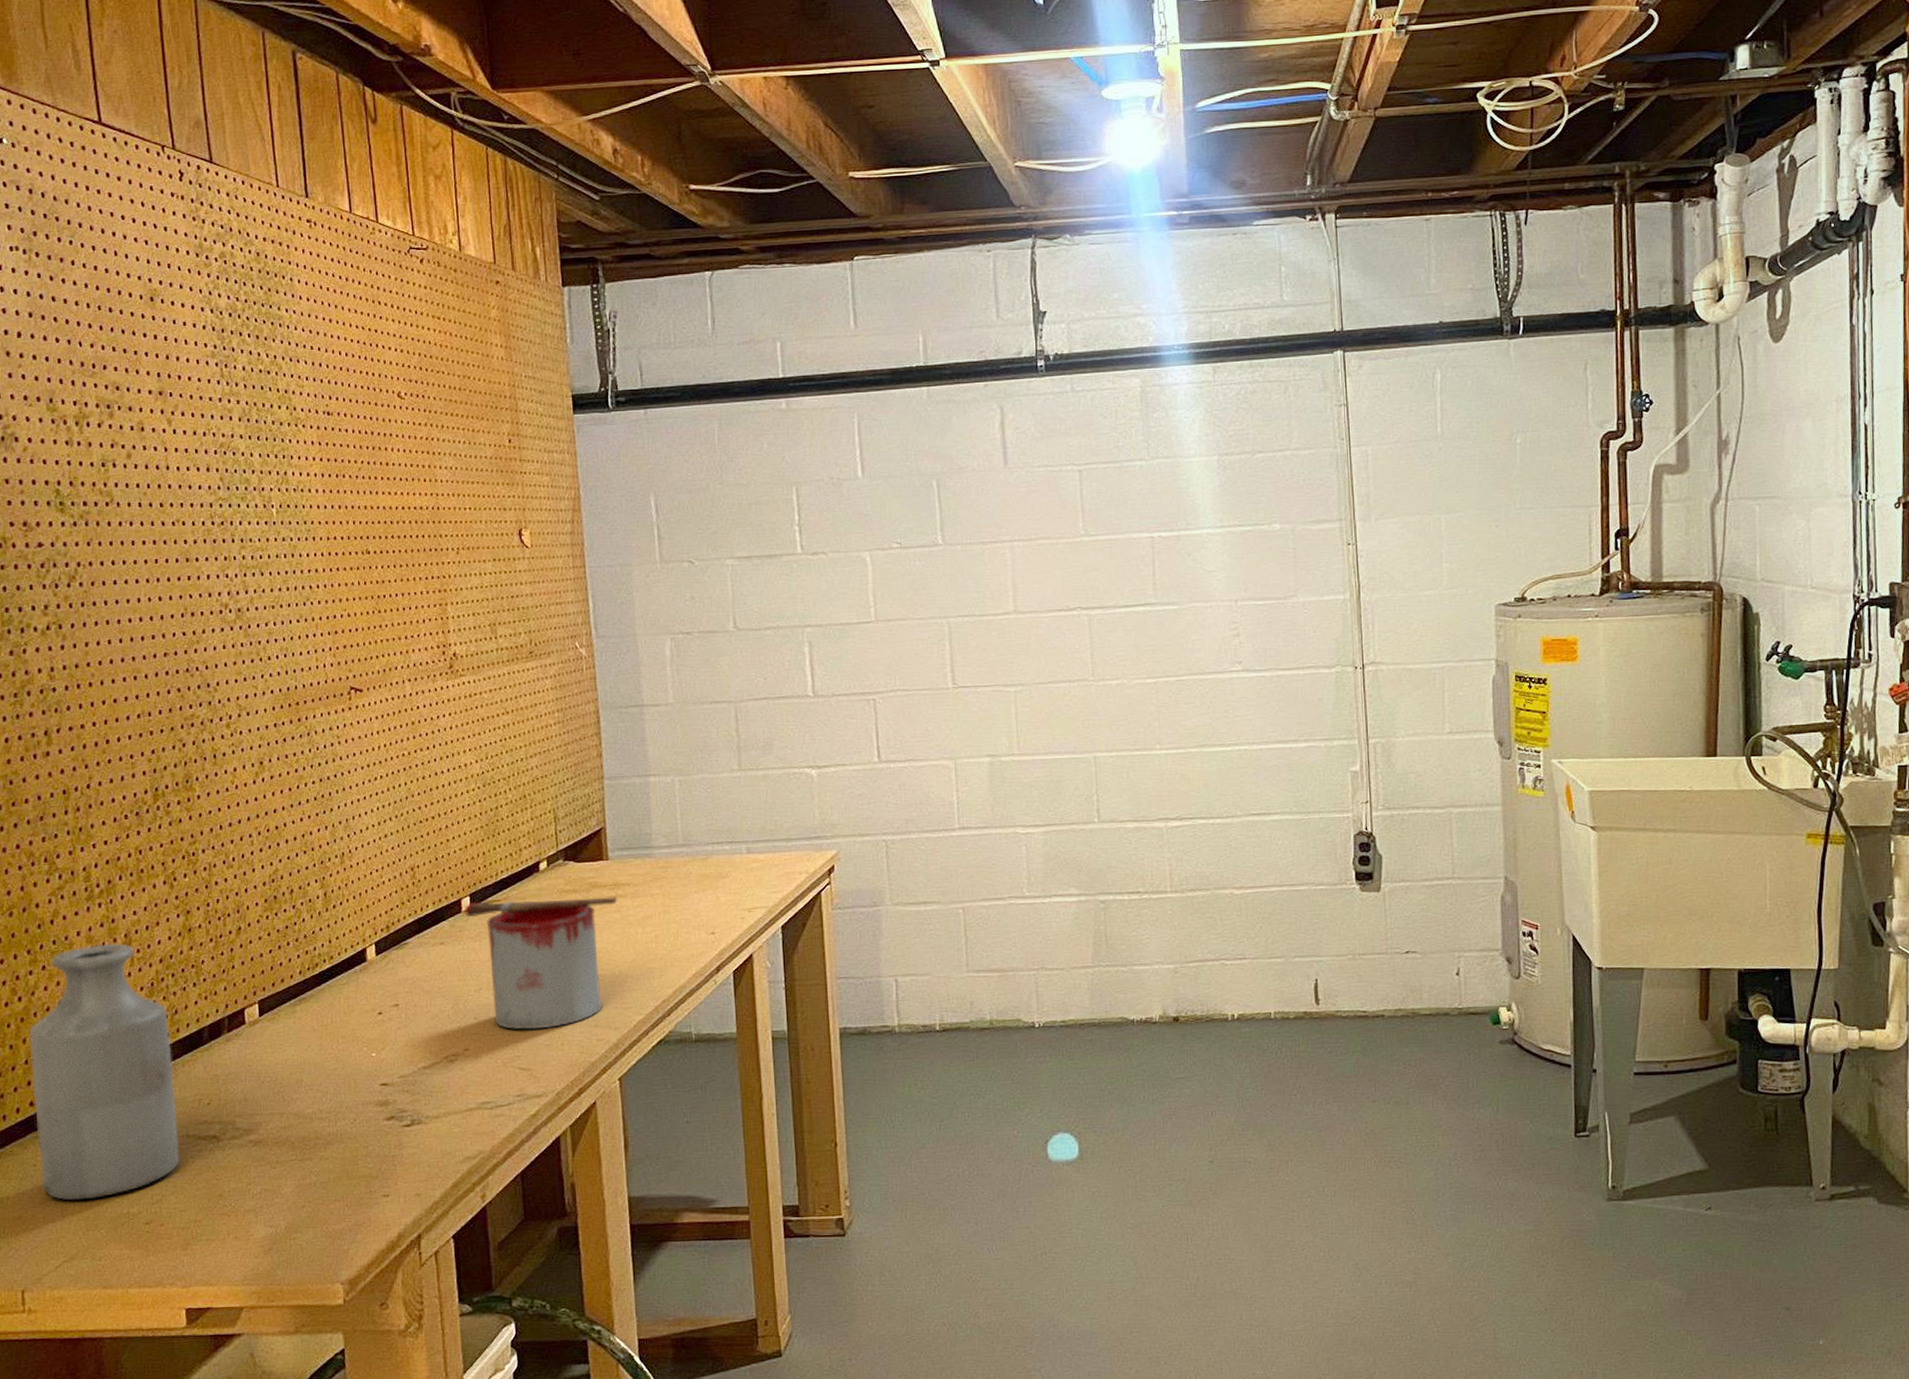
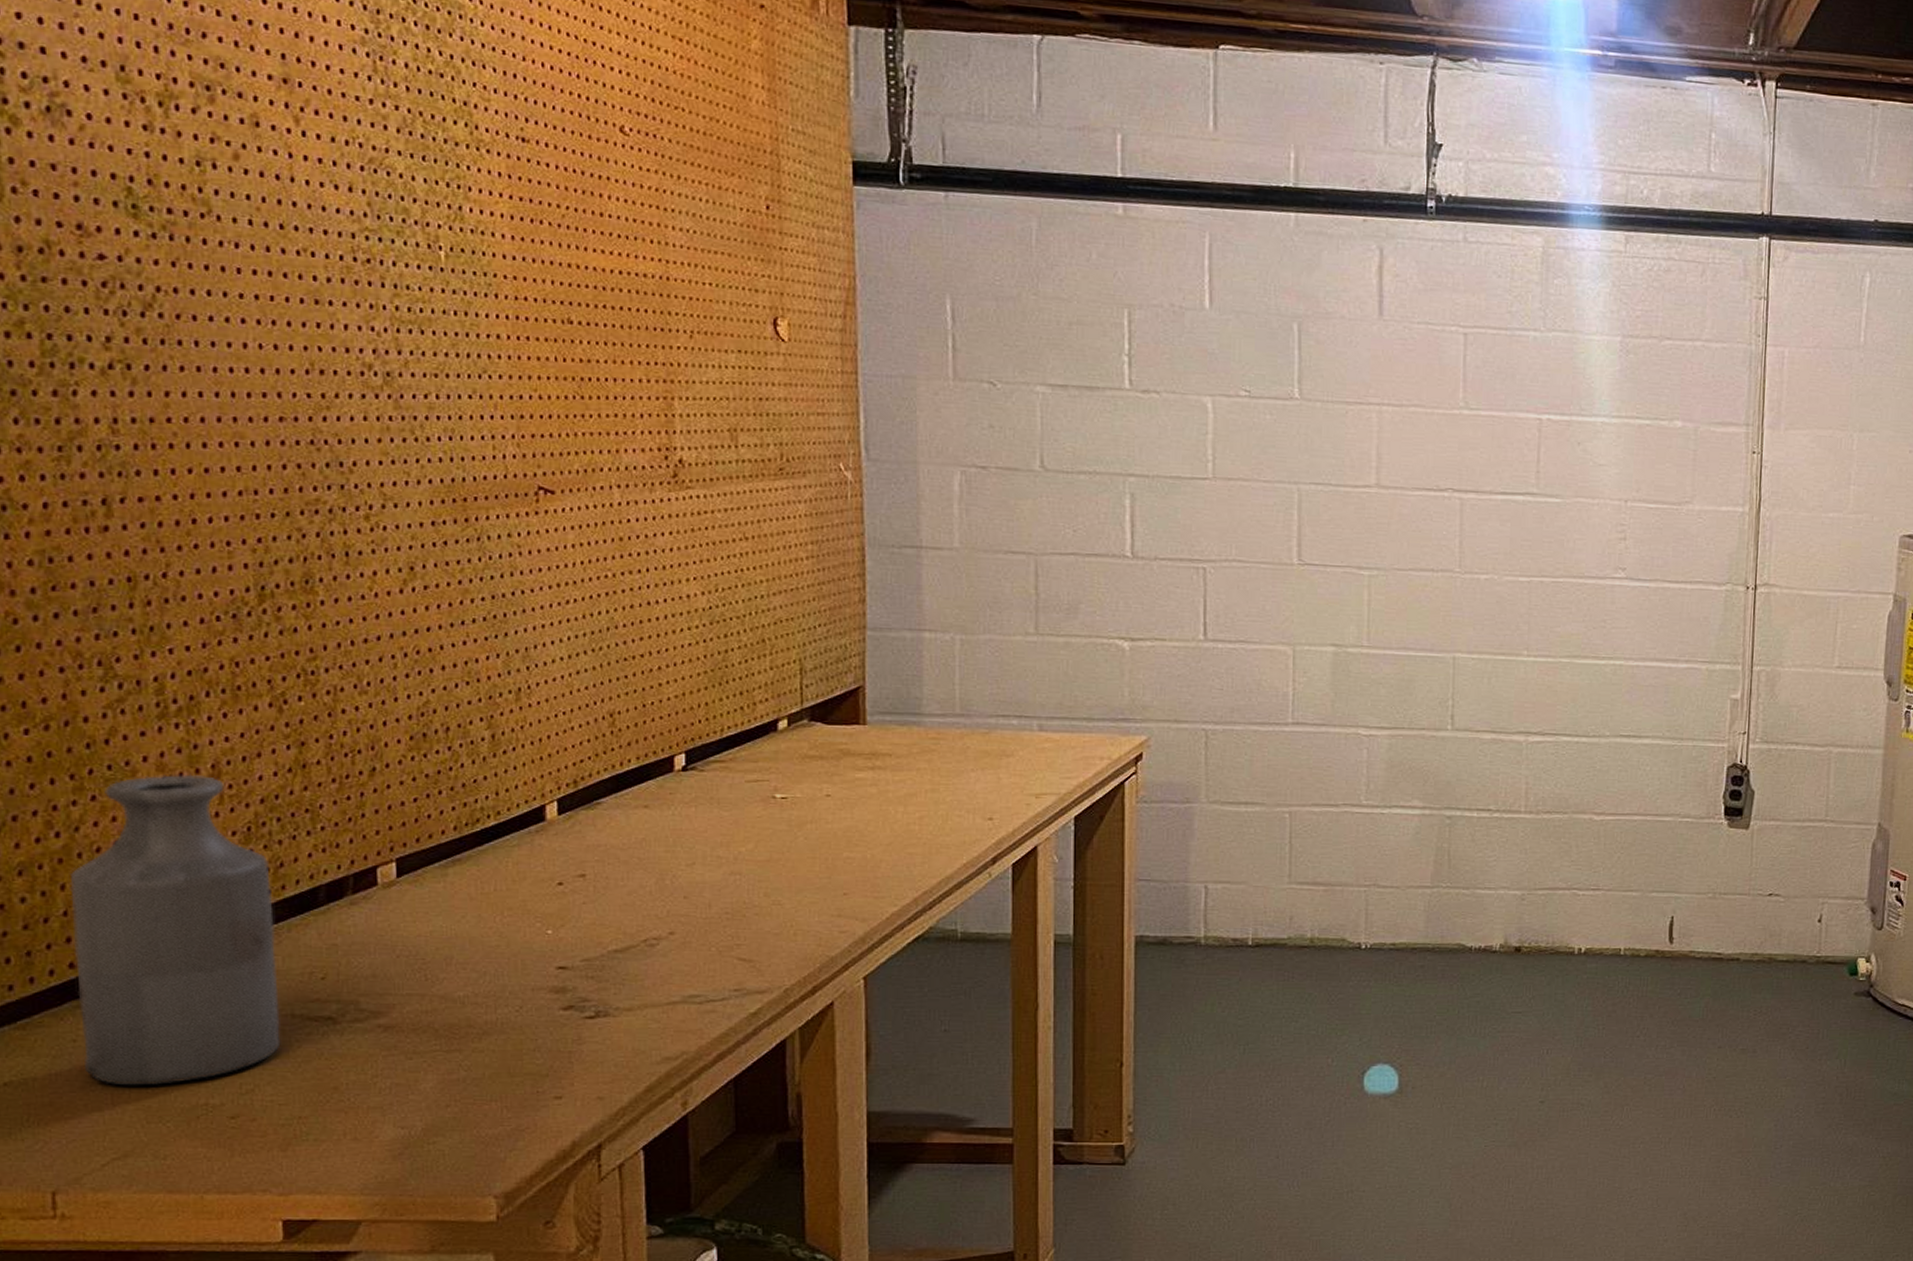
paint can: present [464,897,618,1030] -> none [677,760,875,915]

